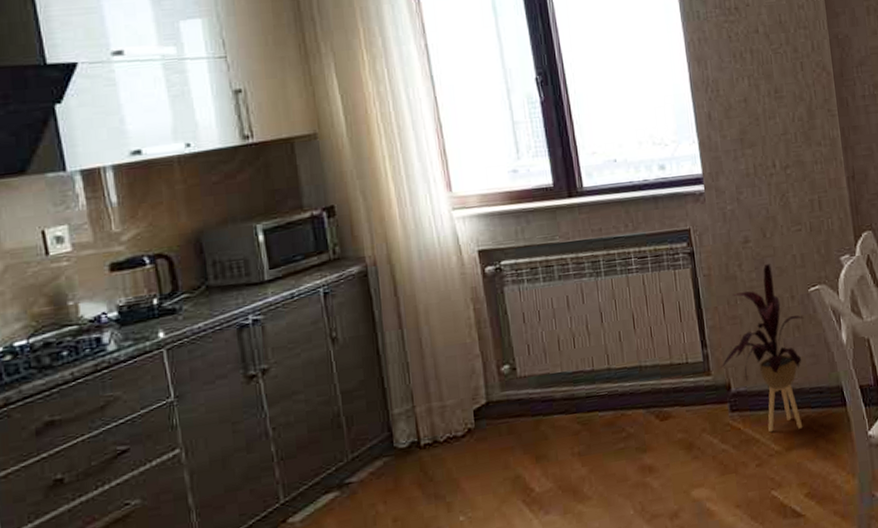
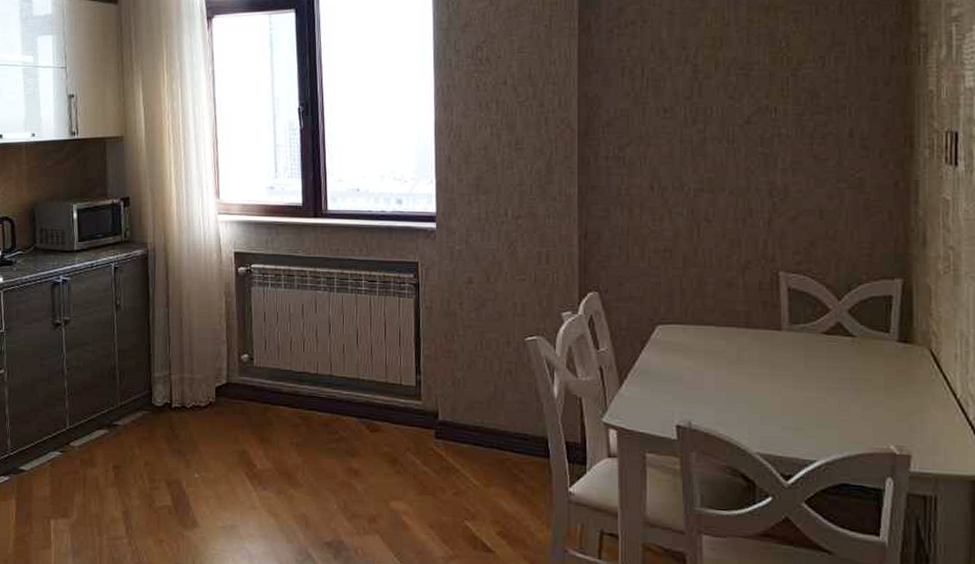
house plant: present [720,263,804,433] -> none [430,306,517,469]

